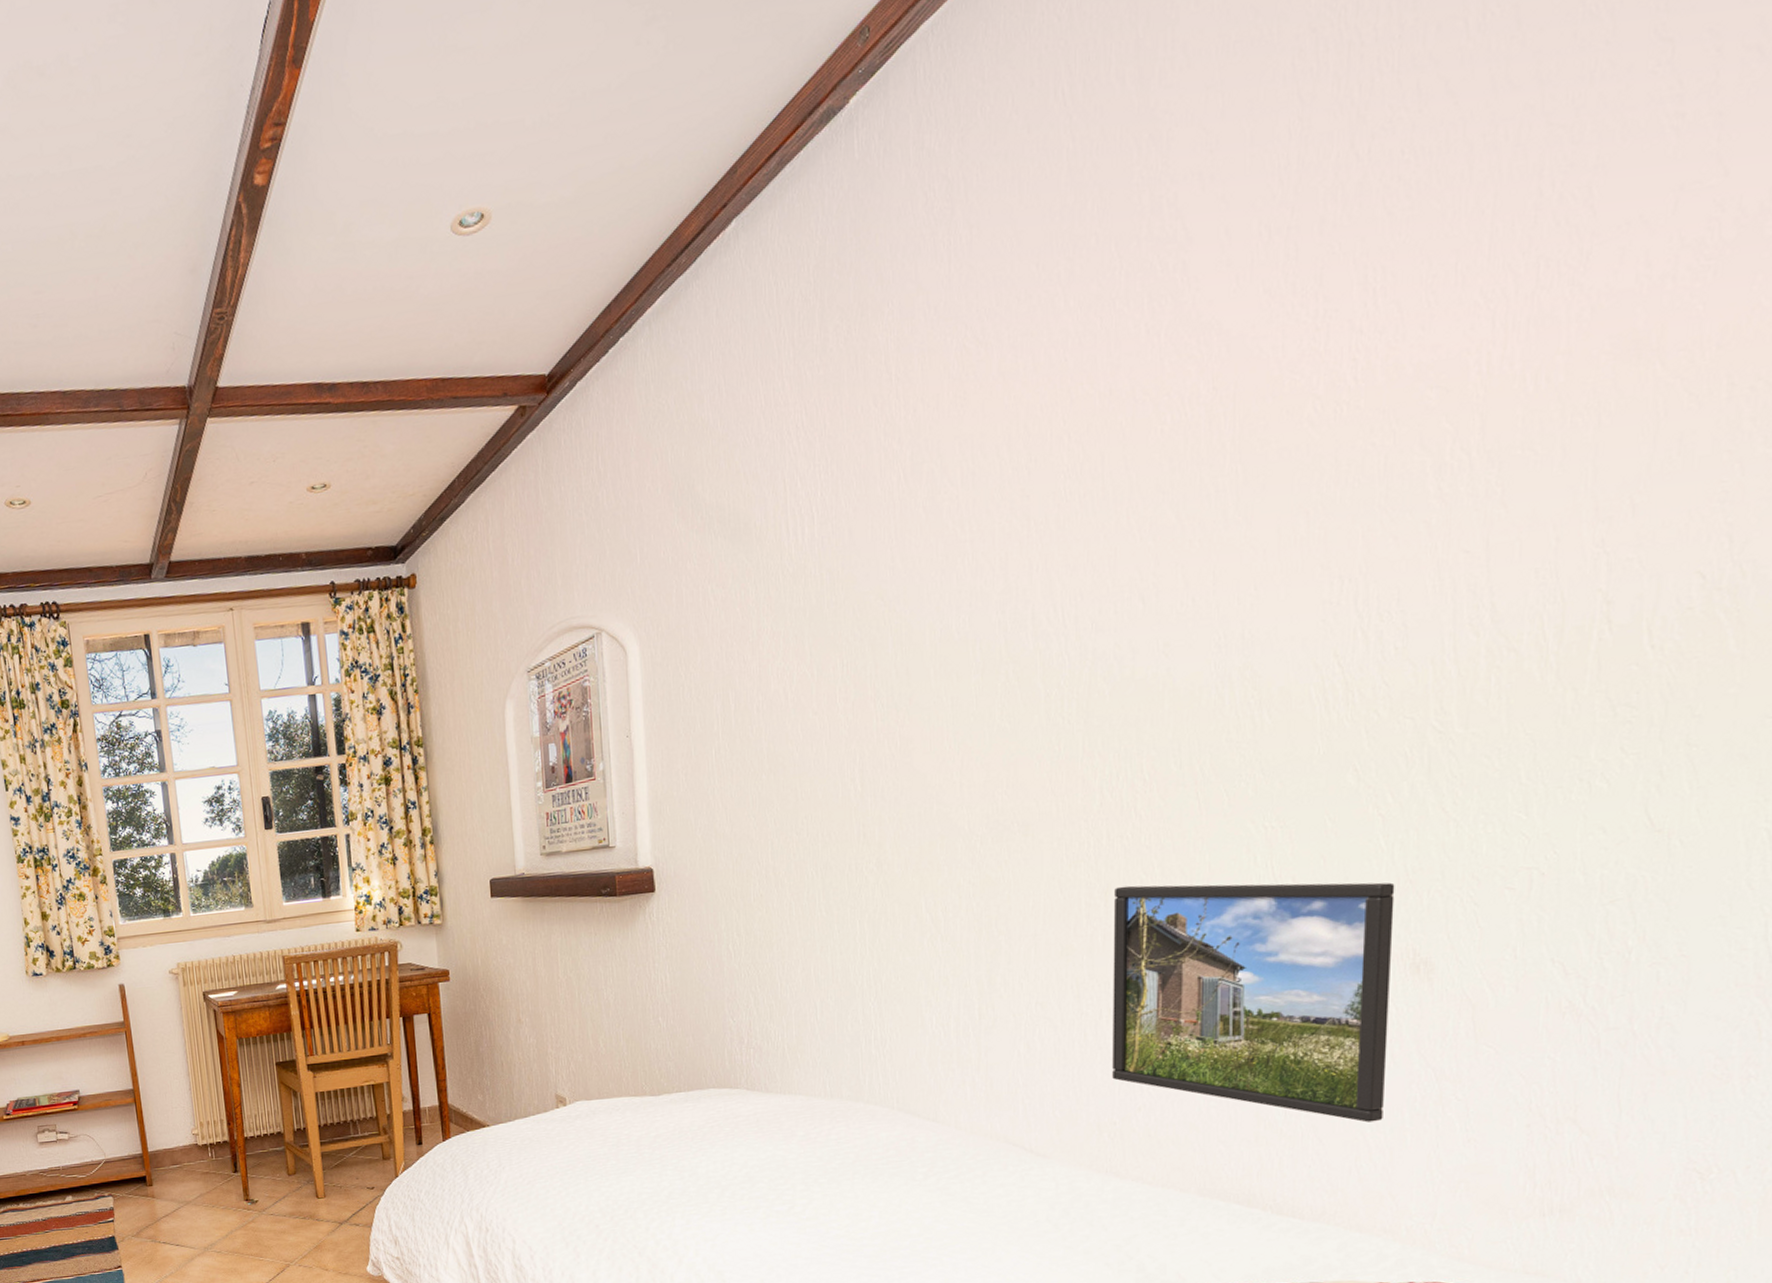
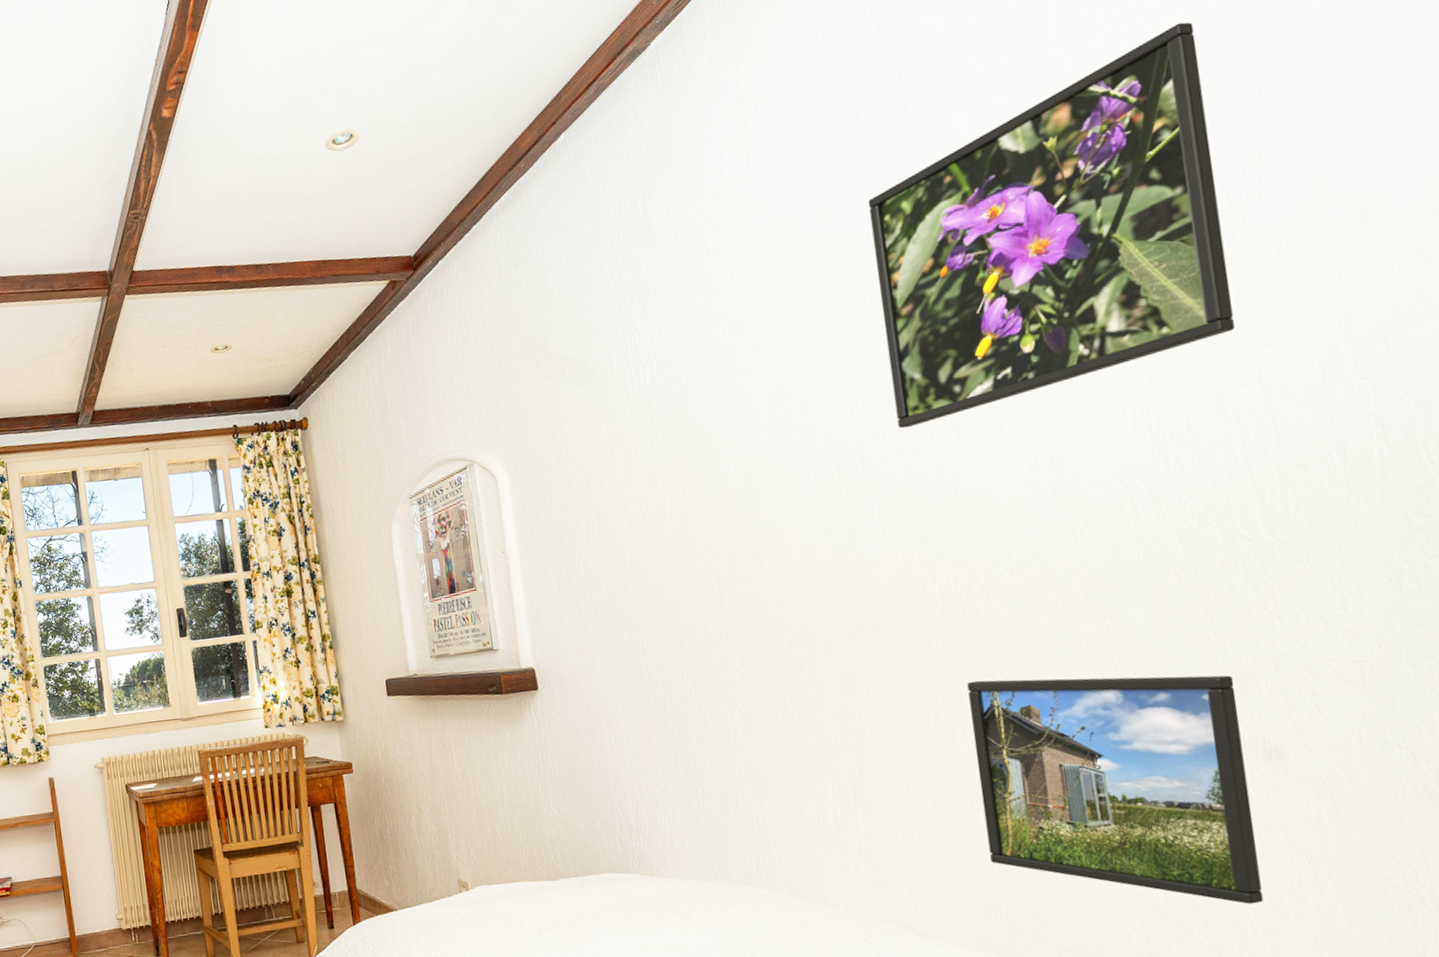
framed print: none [1080,90,1493,598] -> present [868,22,1235,429]

